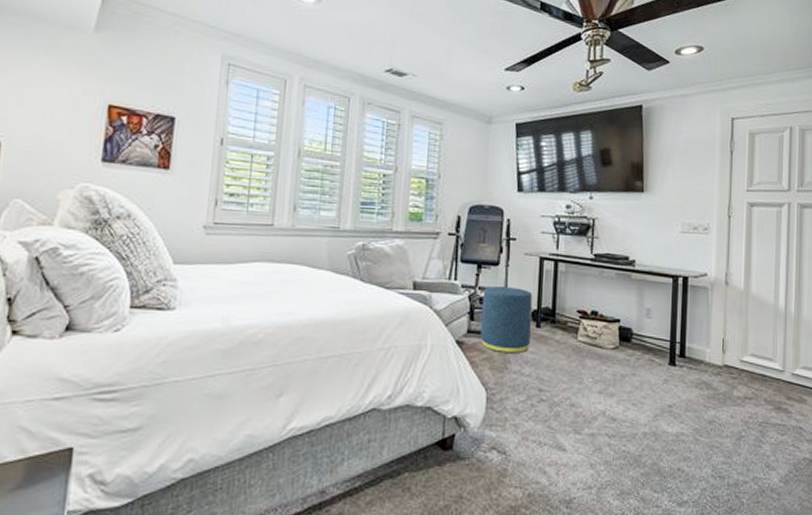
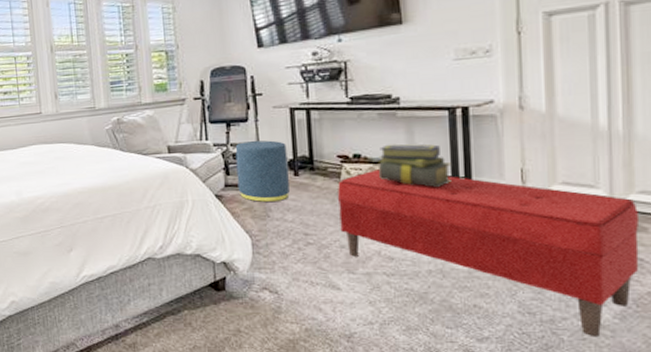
bench: none [572,328,801,500] -> present [338,169,639,338]
stack of books: none [612,304,670,350] -> present [378,144,451,187]

